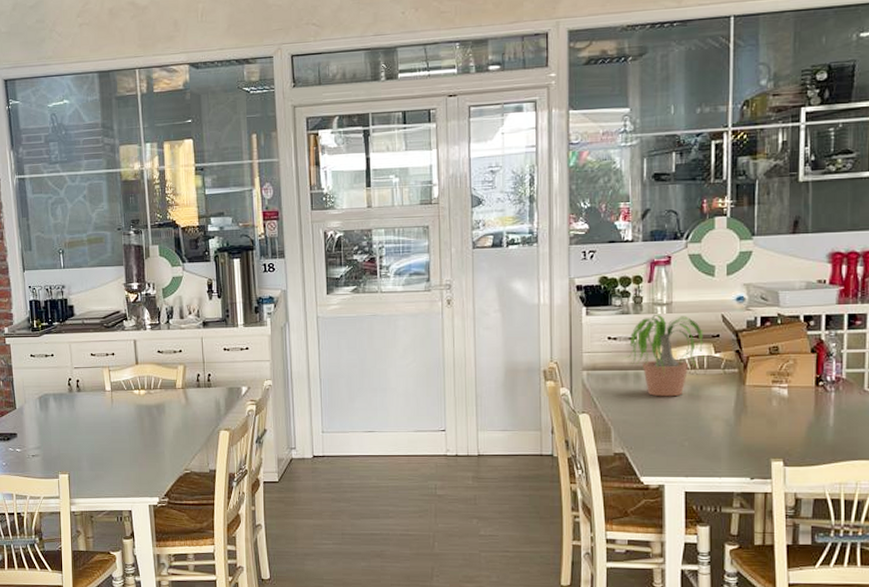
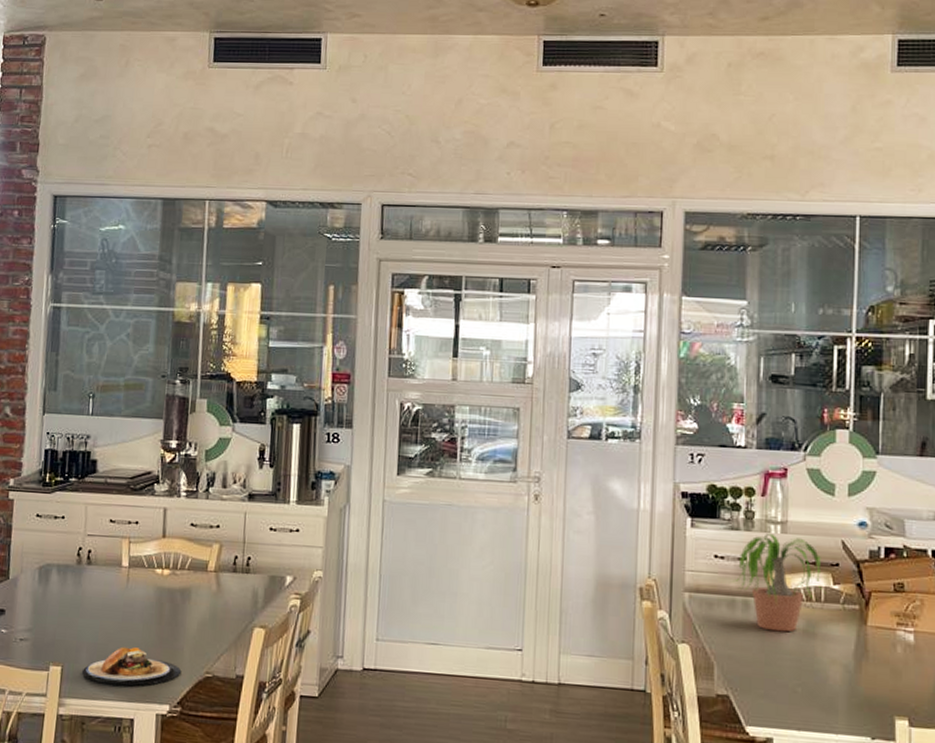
plate: none [85,455,164,485] -> present [81,646,181,686]

